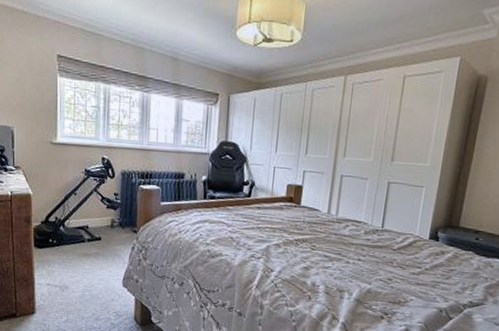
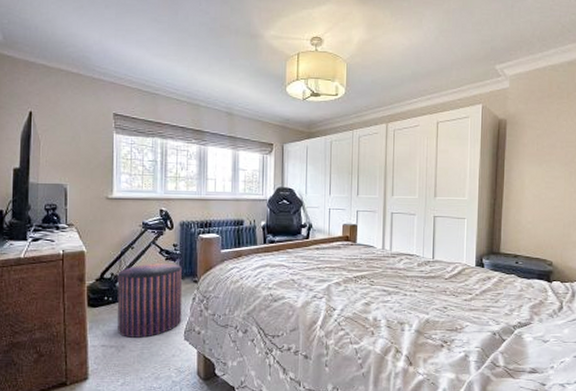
stool: none [61,210,122,281] -> present [117,263,182,338]

